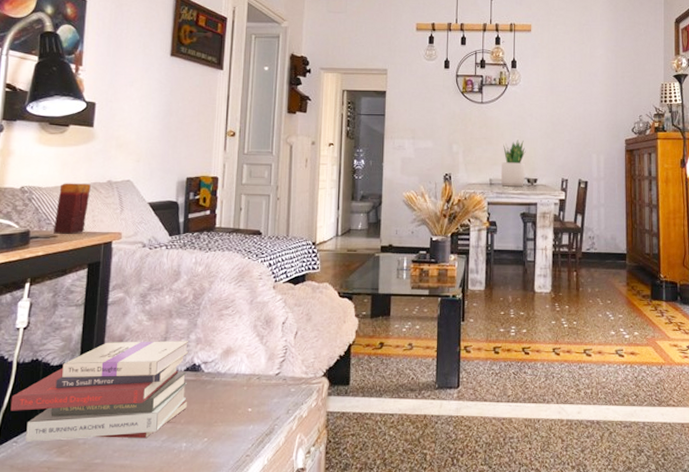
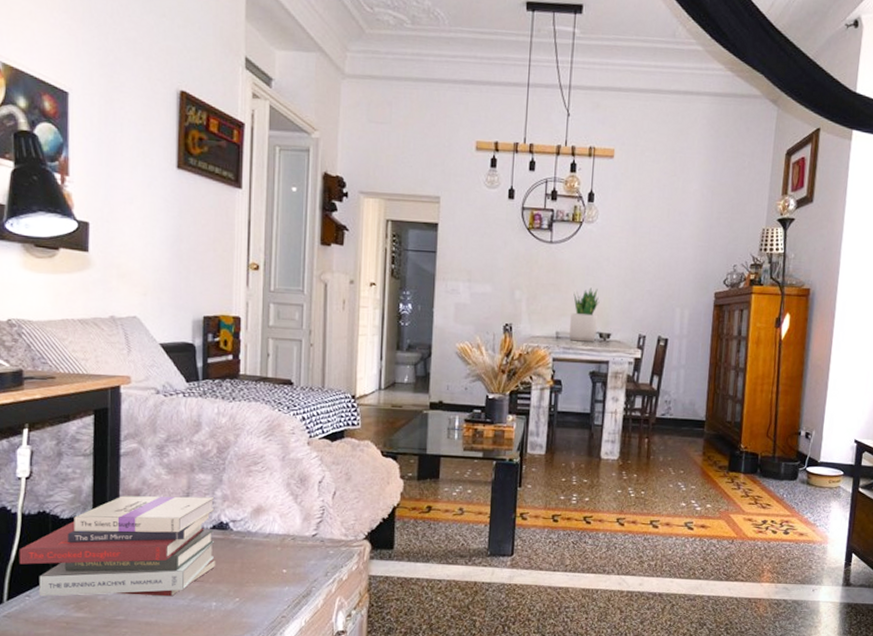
candle: present [54,183,91,234] -> none [51,317,91,376]

